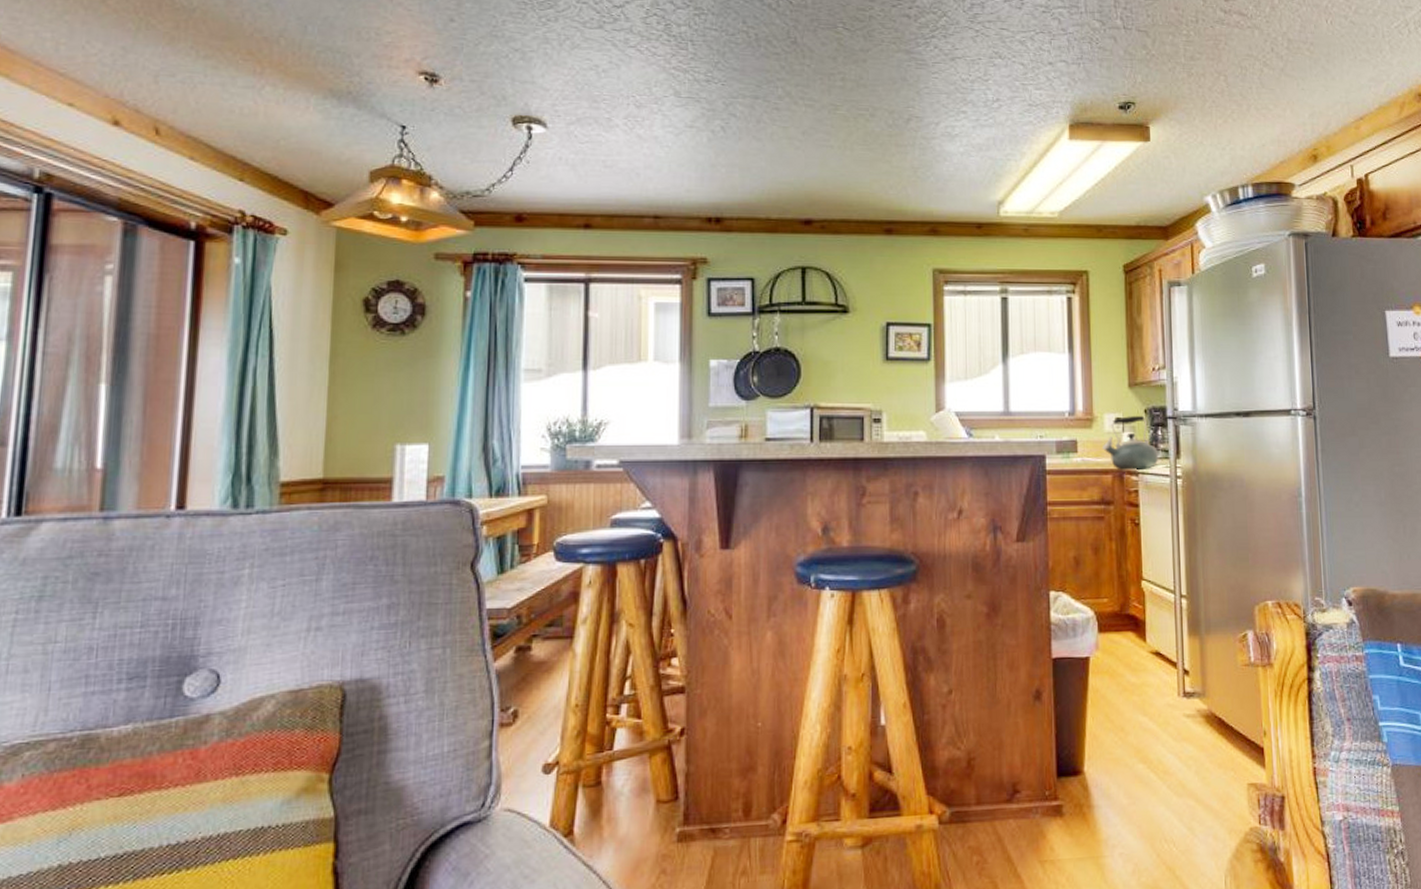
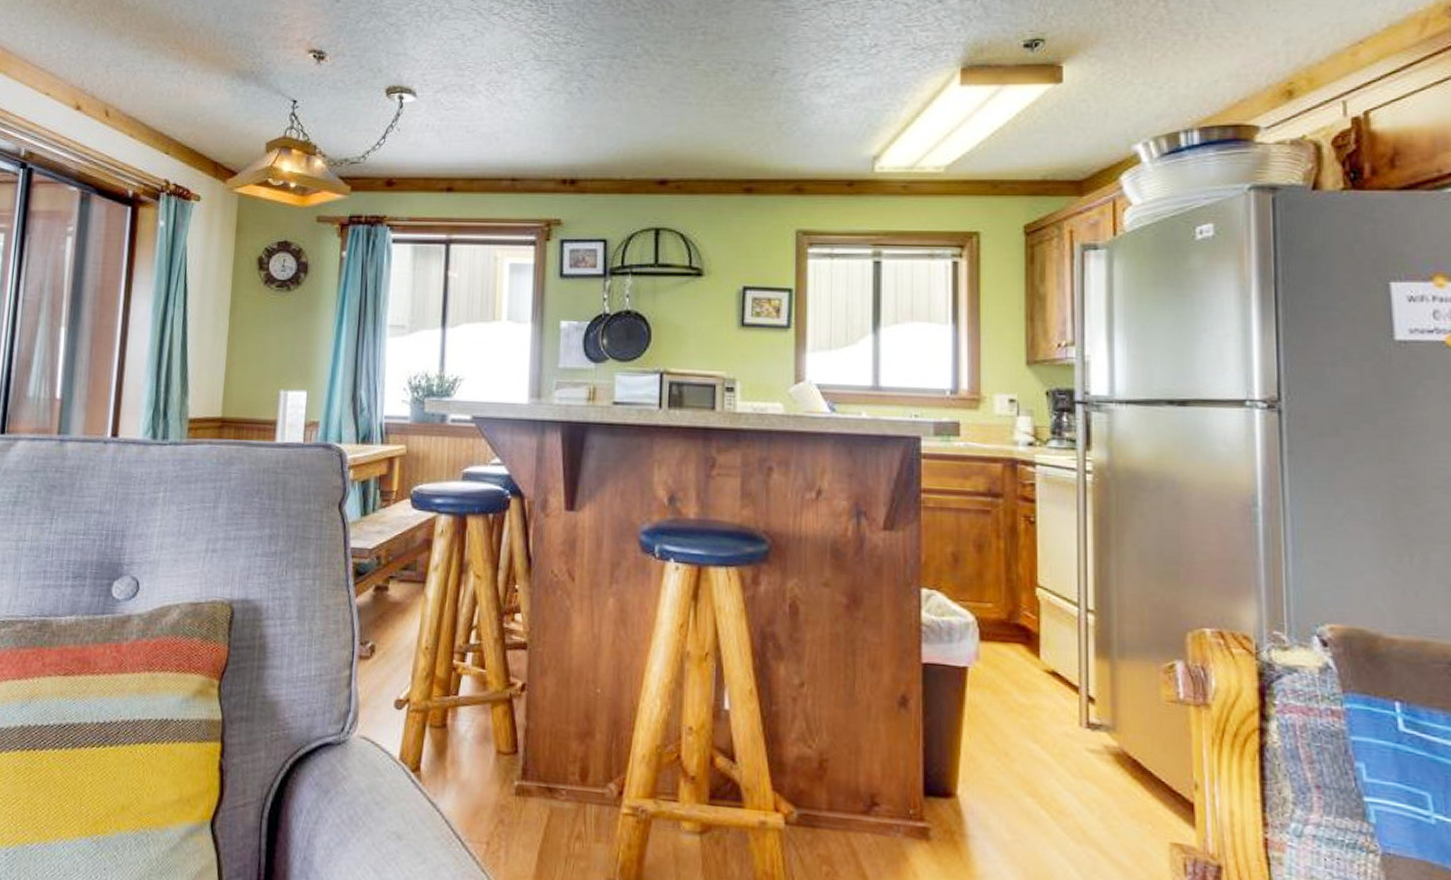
kettle: present [1102,416,1159,471] -> none [990,398,1063,461]

